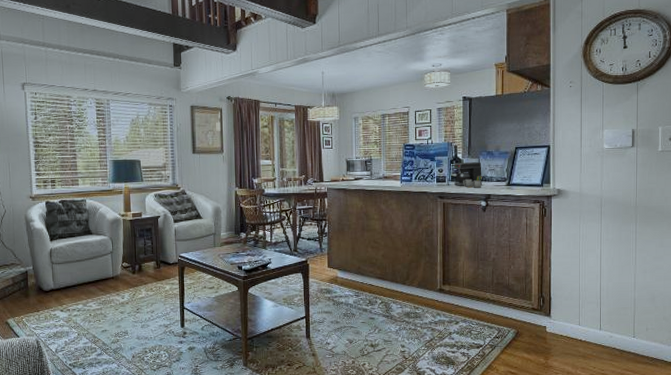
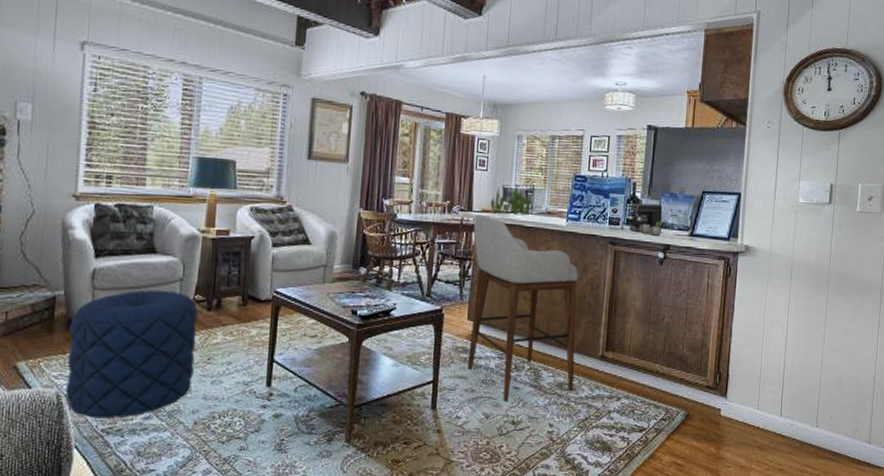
pouf: none [39,261,128,356] -> present [65,289,198,419]
bar stool: none [326,183,419,329] -> present [468,214,578,401]
plant: none [337,158,371,183] -> present [490,185,532,216]

